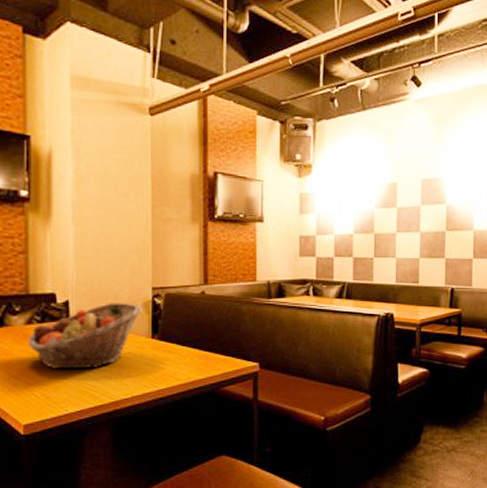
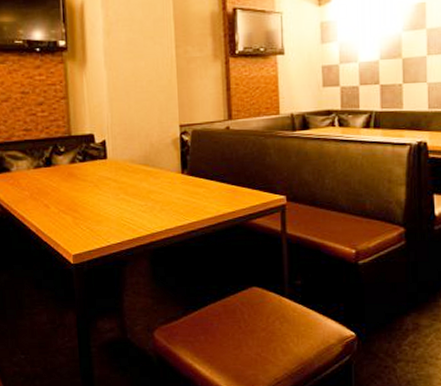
fruit basket: present [28,303,143,370] -> none [73,140,172,205]

